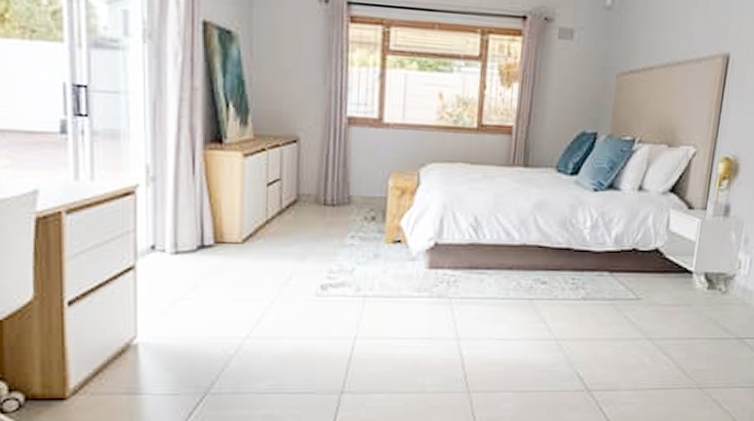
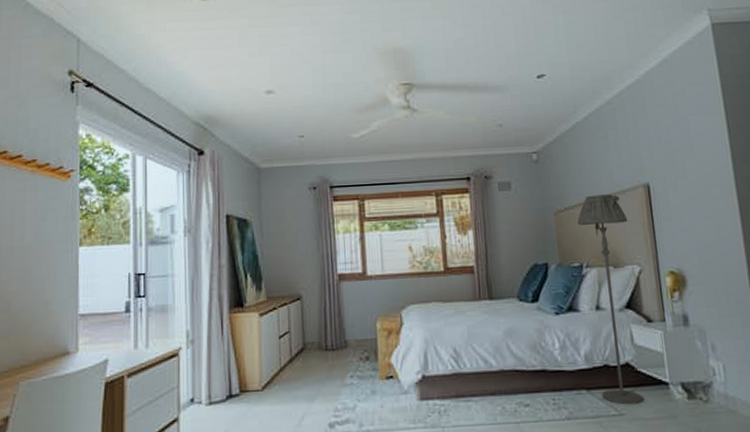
floor lamp: none [623,59,696,290] -> present [577,194,644,405]

